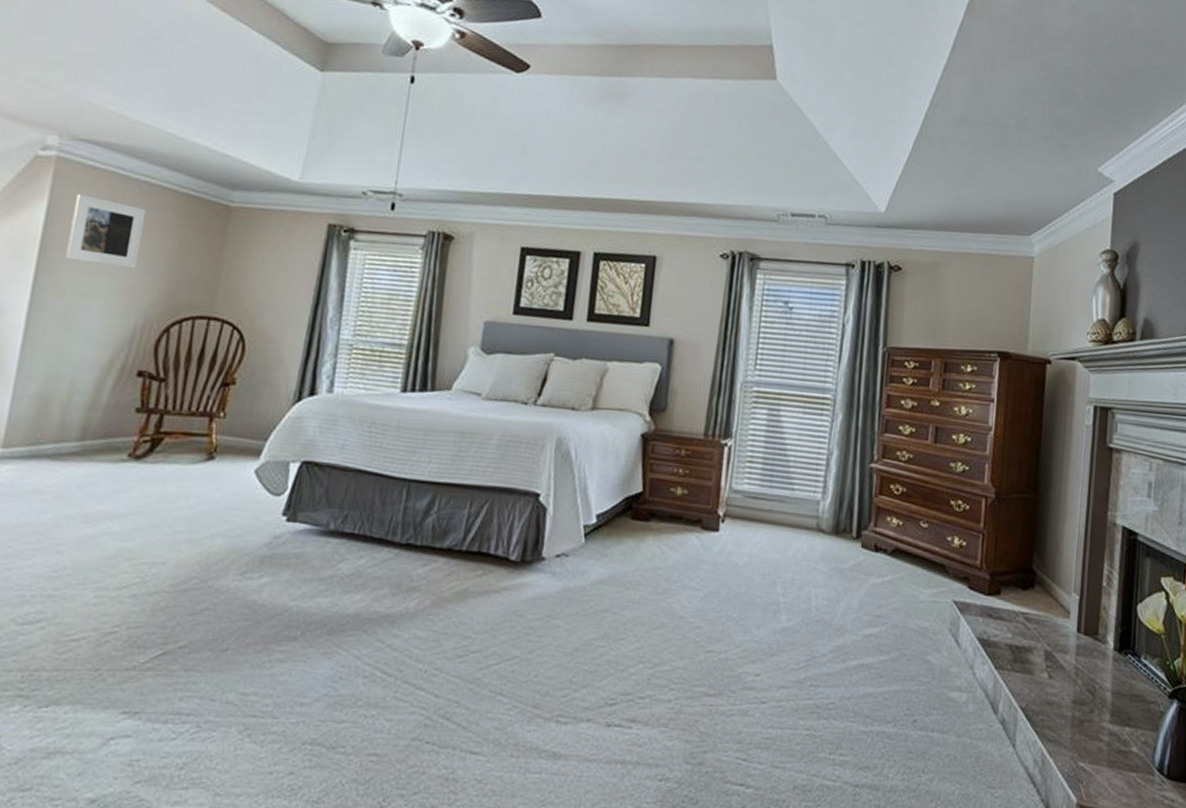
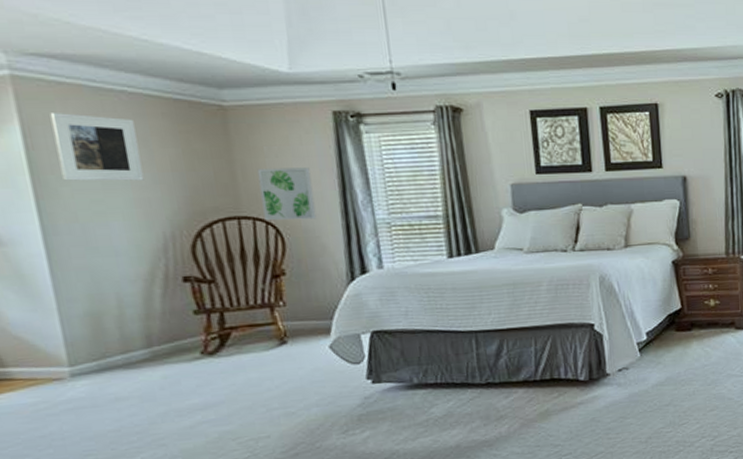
wall art: none [233,271,291,330] -> present [257,167,317,221]

